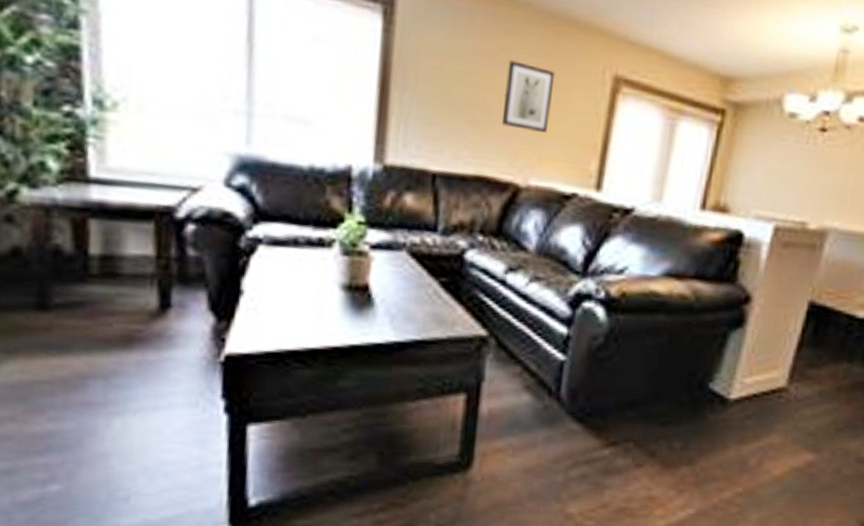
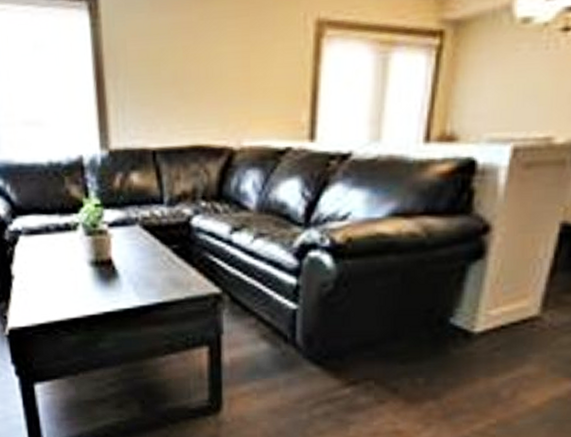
wall art: present [502,60,555,133] -> none [208,27,256,94]

